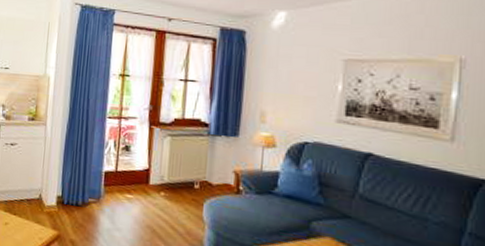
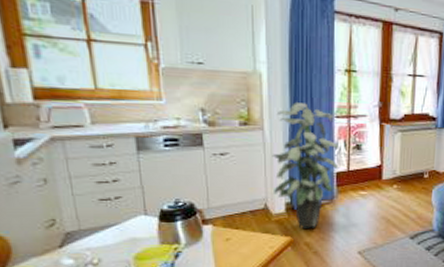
indoor plant: none [48,102,110,226] -> present [272,102,340,228]

